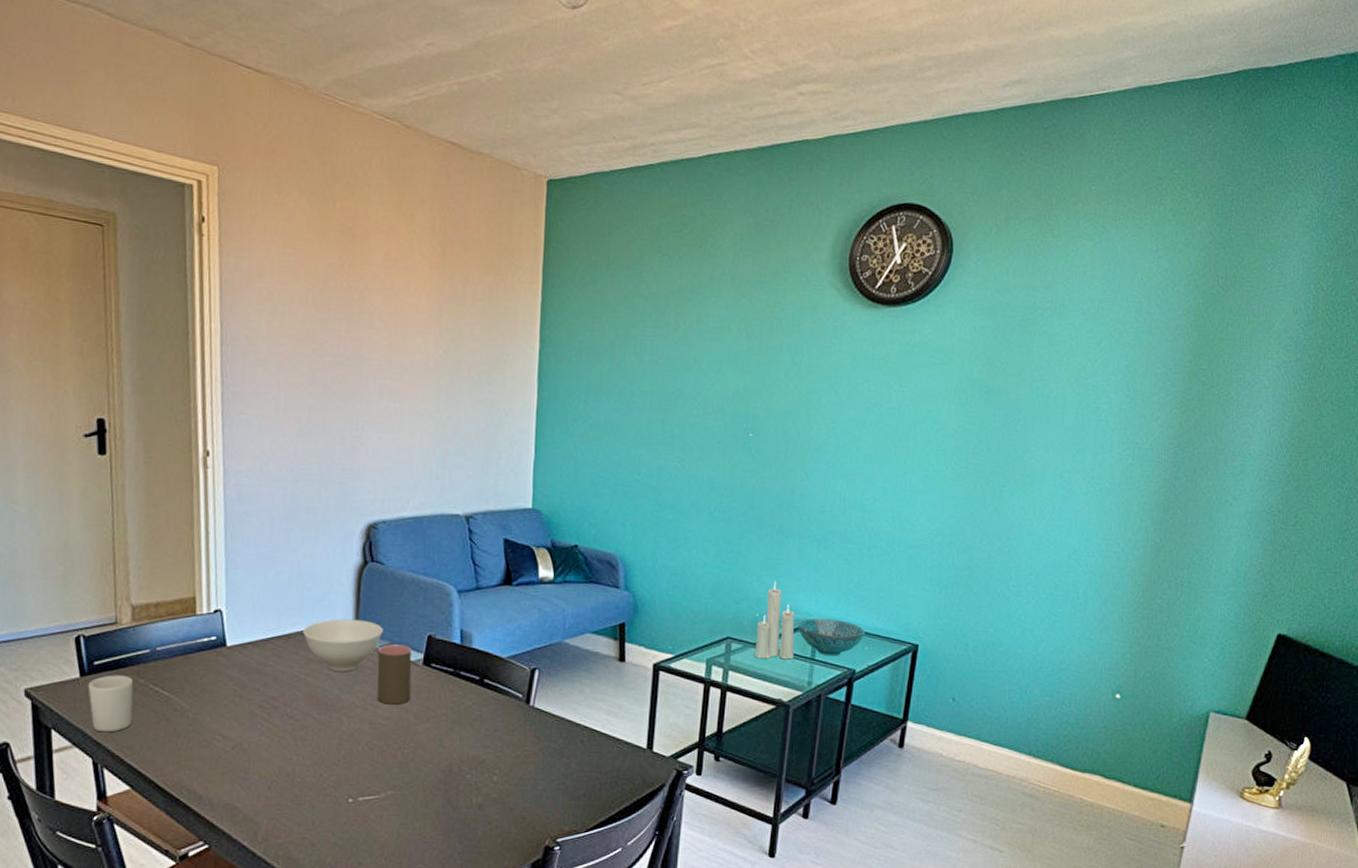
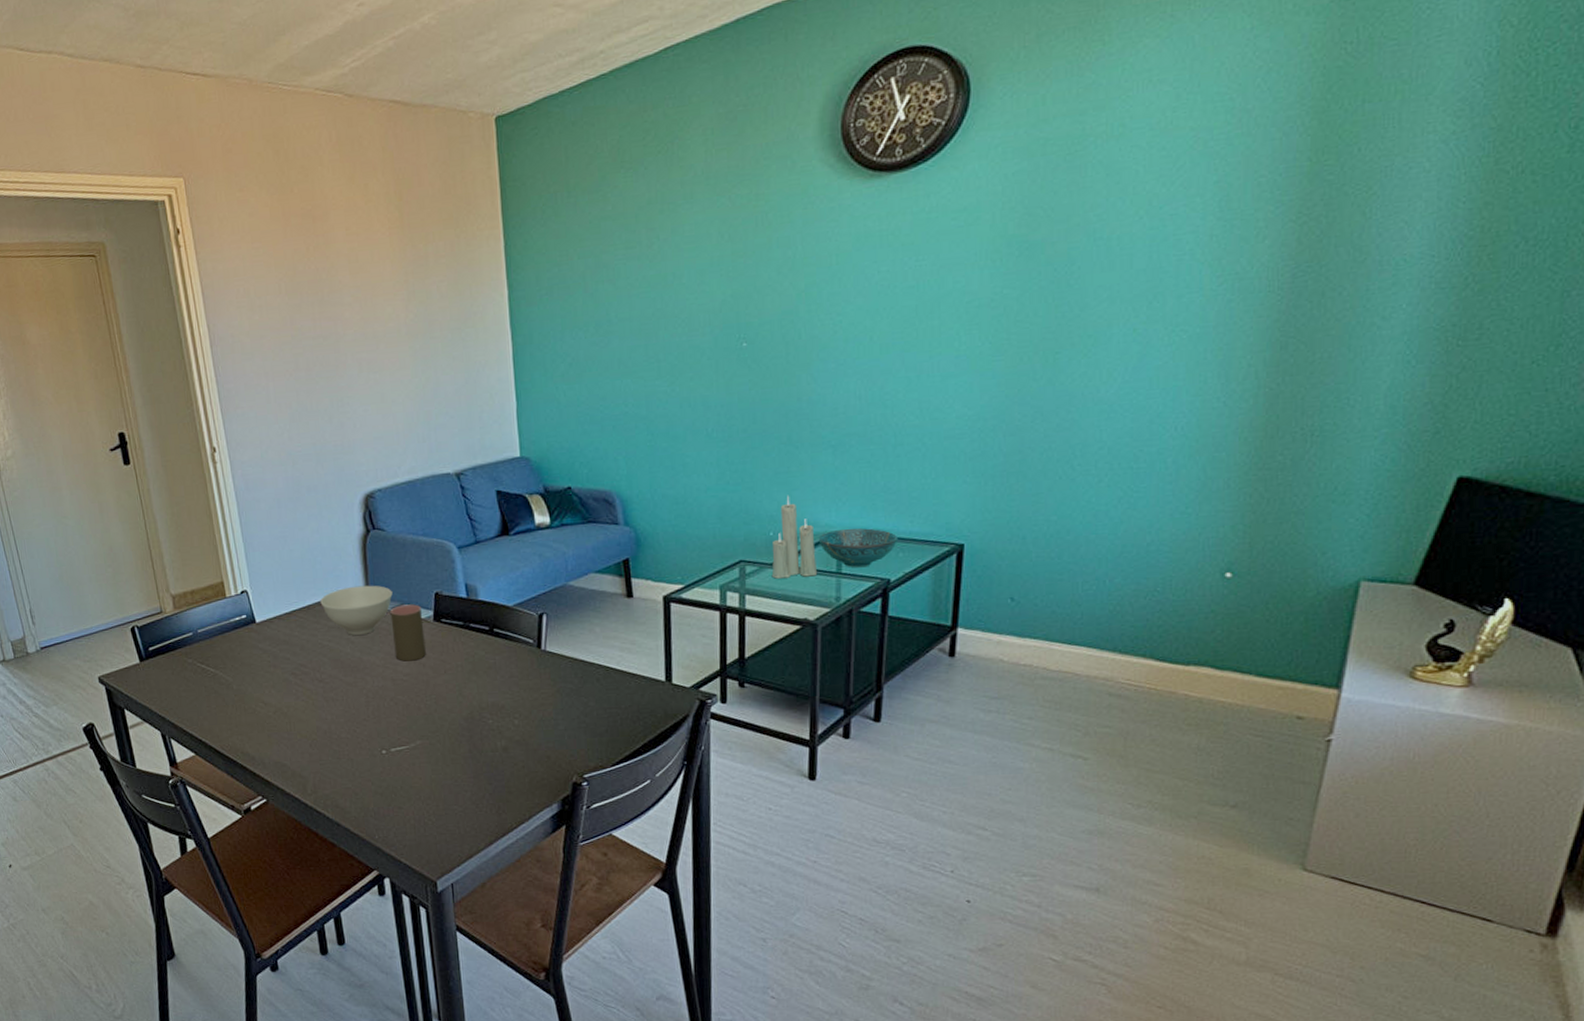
mug: present [88,675,134,733] -> none [147,657,187,708]

